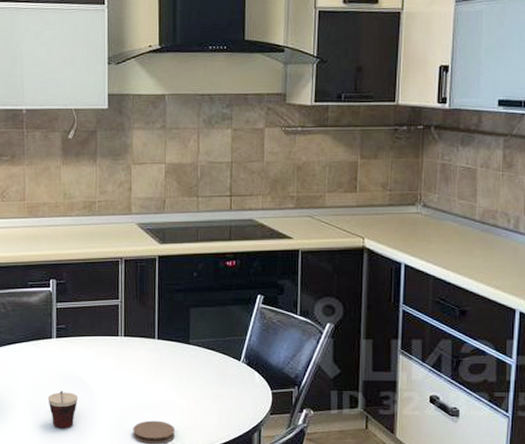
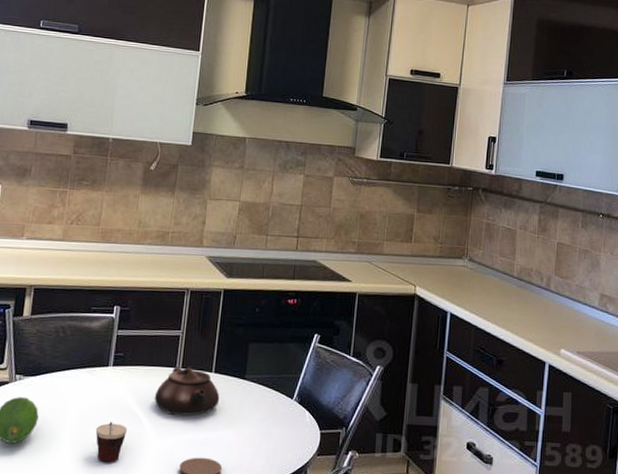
teapot: none [101,335,166,382] -> present [155,366,220,416]

